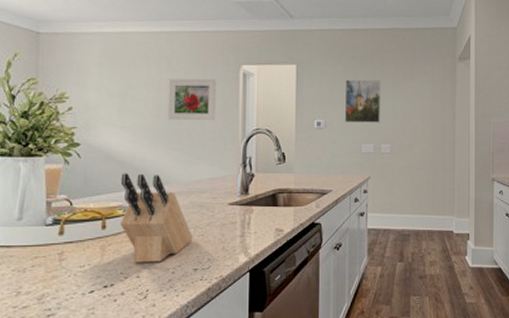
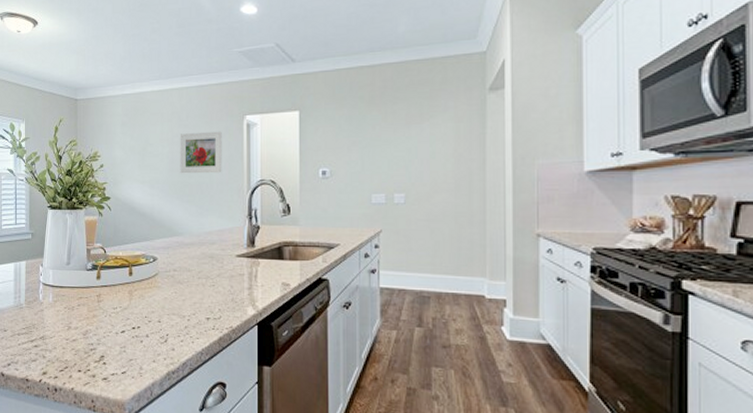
knife block: present [120,173,193,263] -> none [143,224,205,309]
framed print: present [344,79,382,123] -> none [351,121,393,170]

